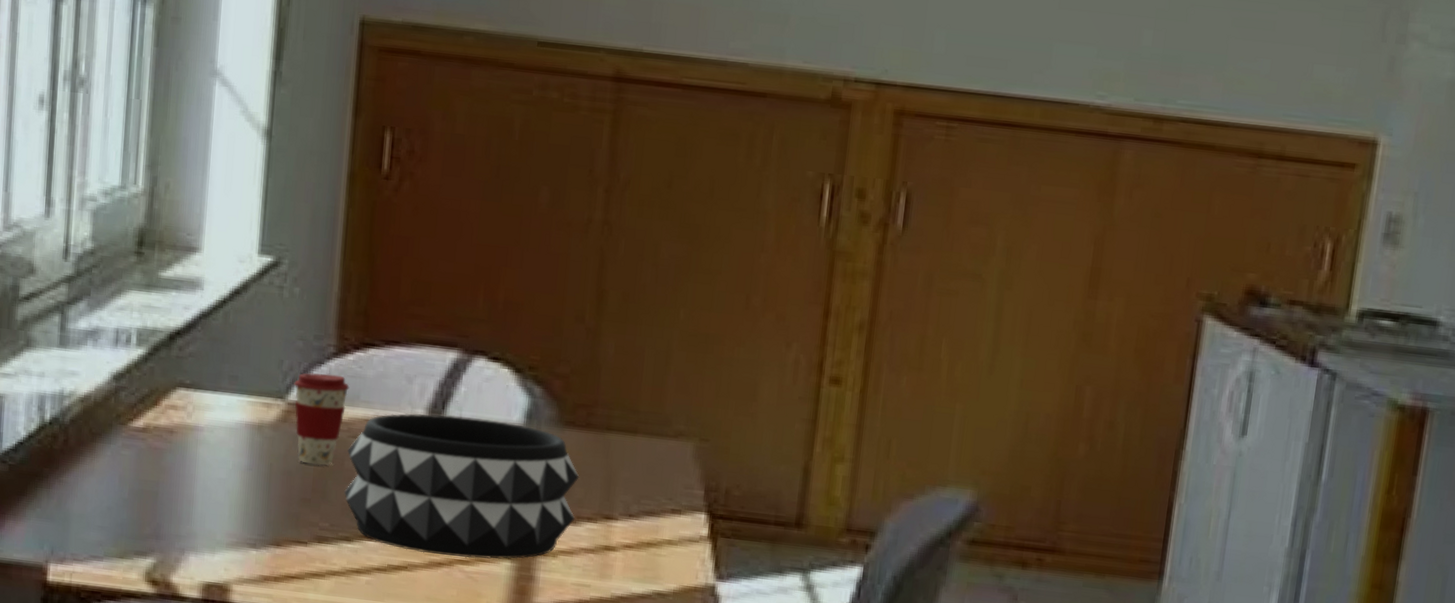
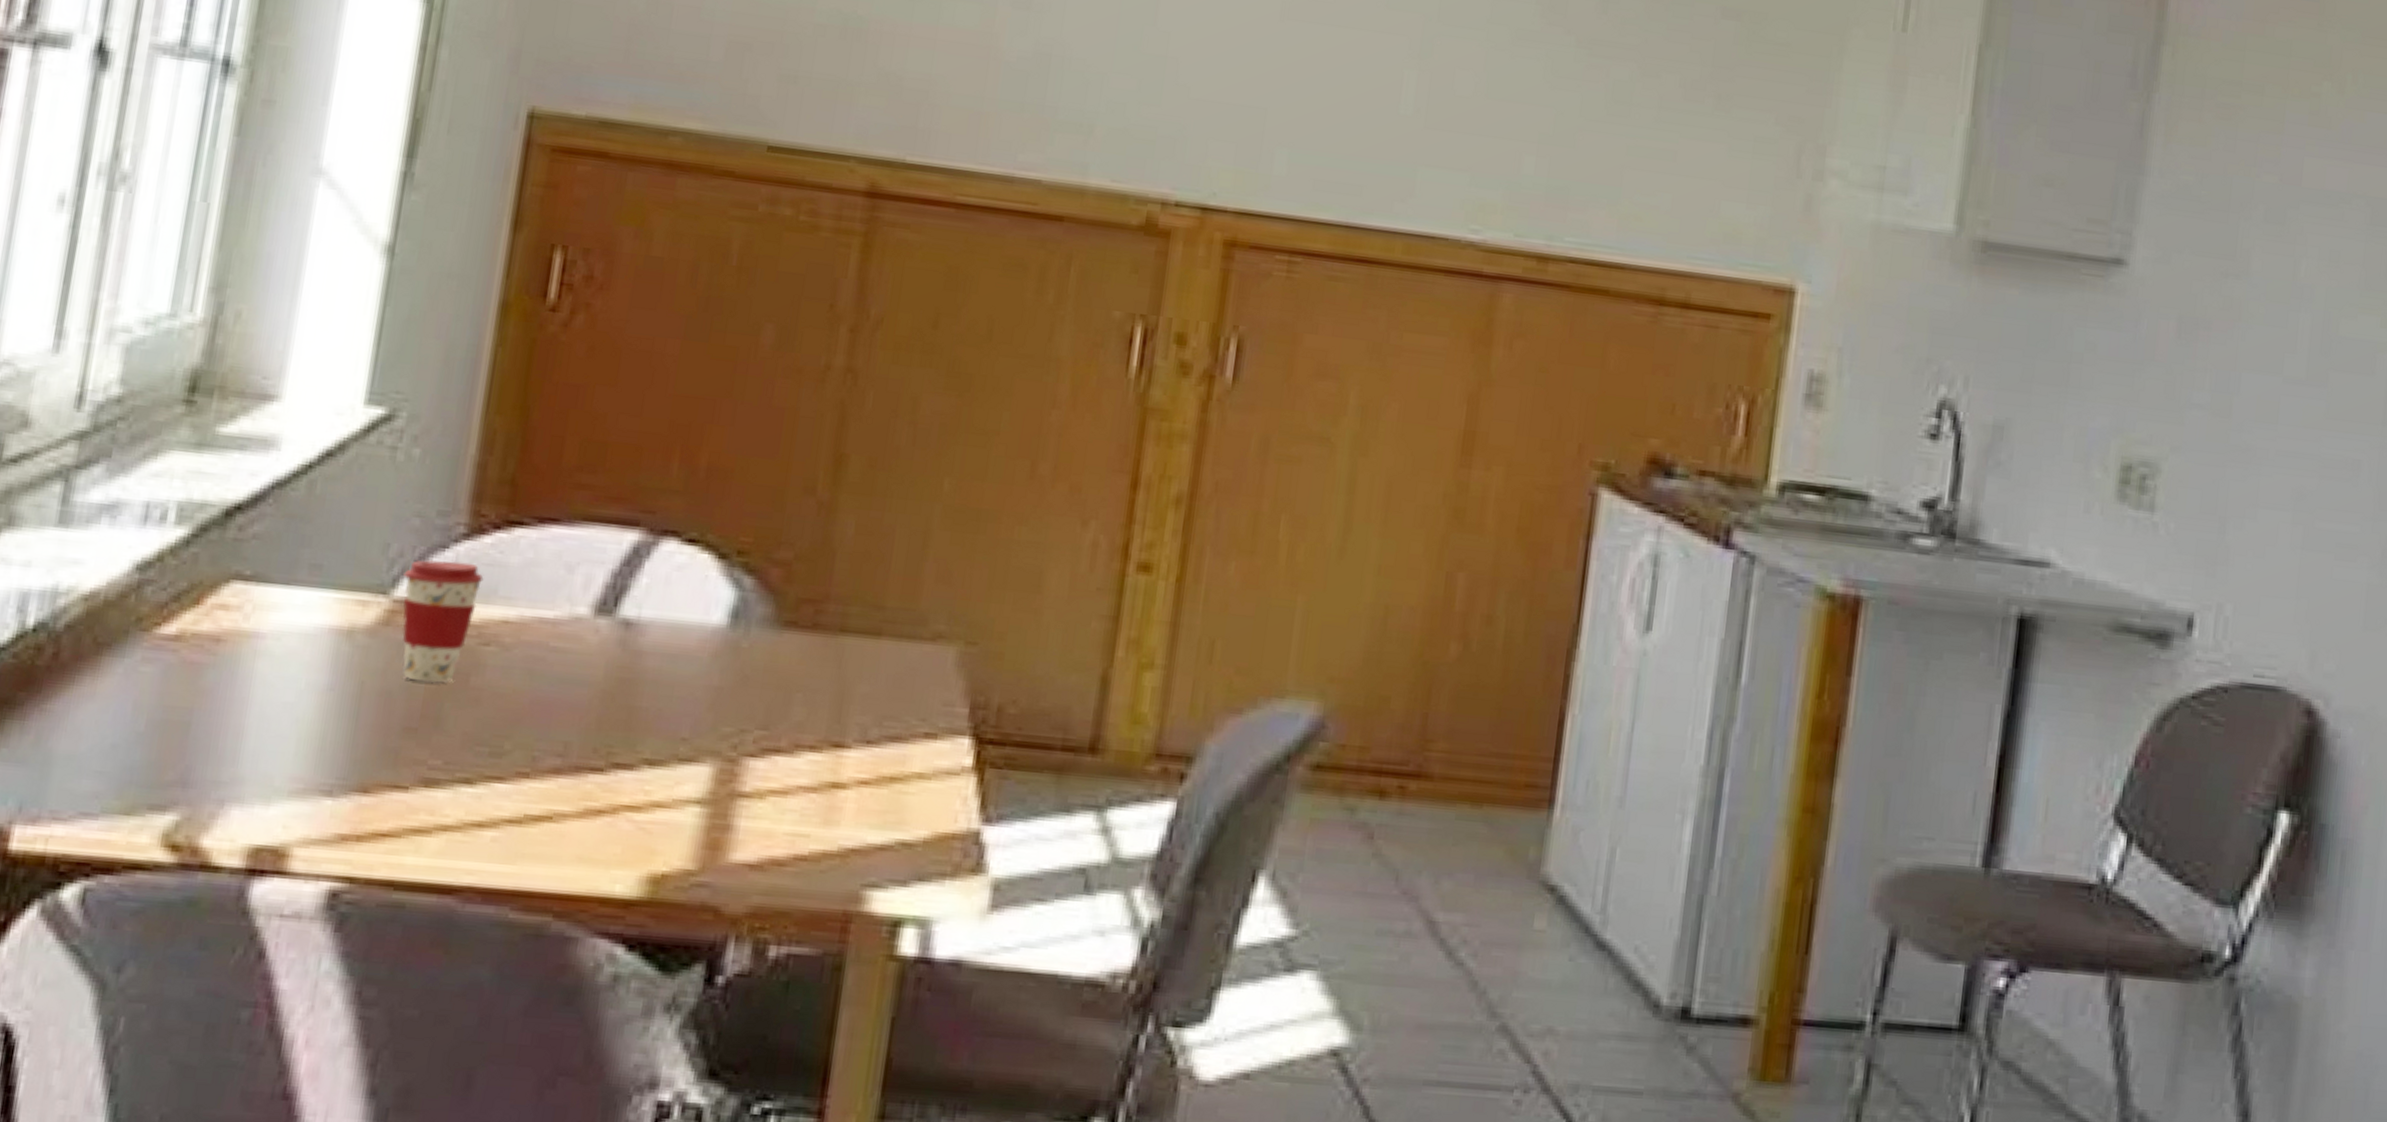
decorative bowl: present [344,413,580,560] -> none [467,613,801,804]

